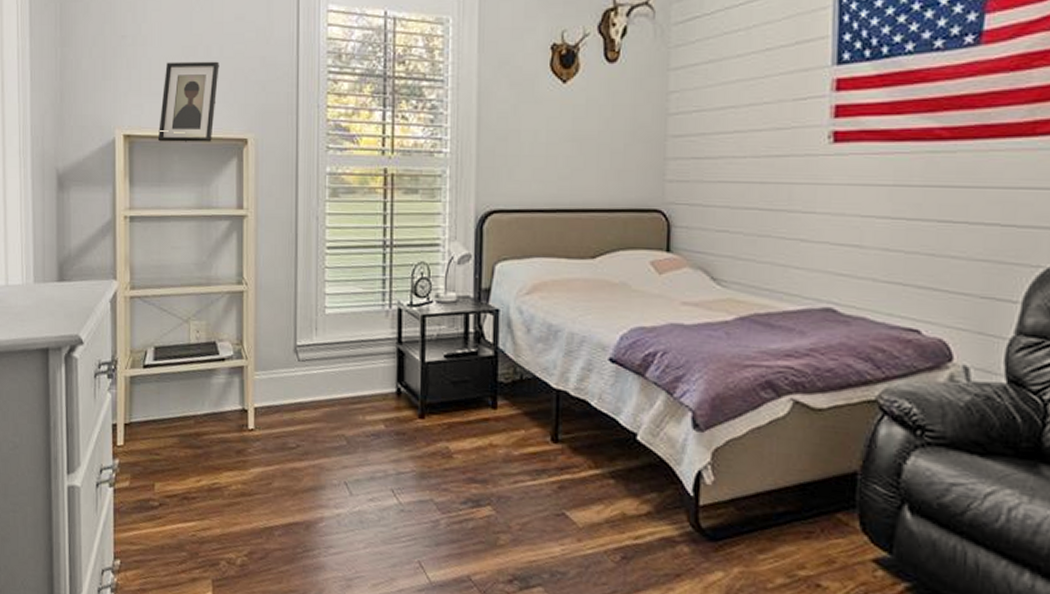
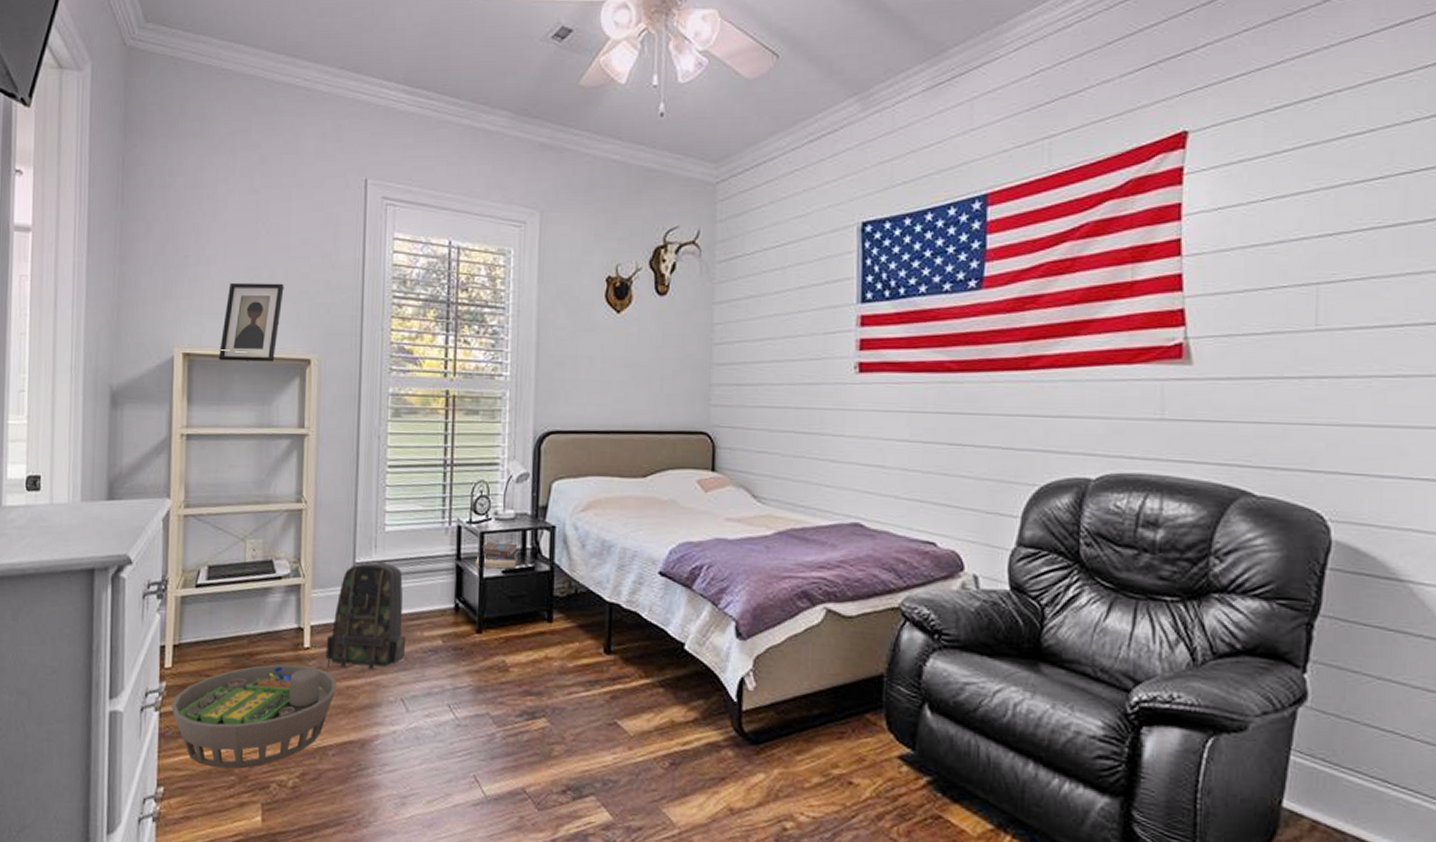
laundry basket: none [124,444,281,545] -> present [171,664,337,768]
backpack: none [270,344,349,452] -> present [326,561,406,669]
books: none [417,325,462,353] -> present [475,542,519,569]

